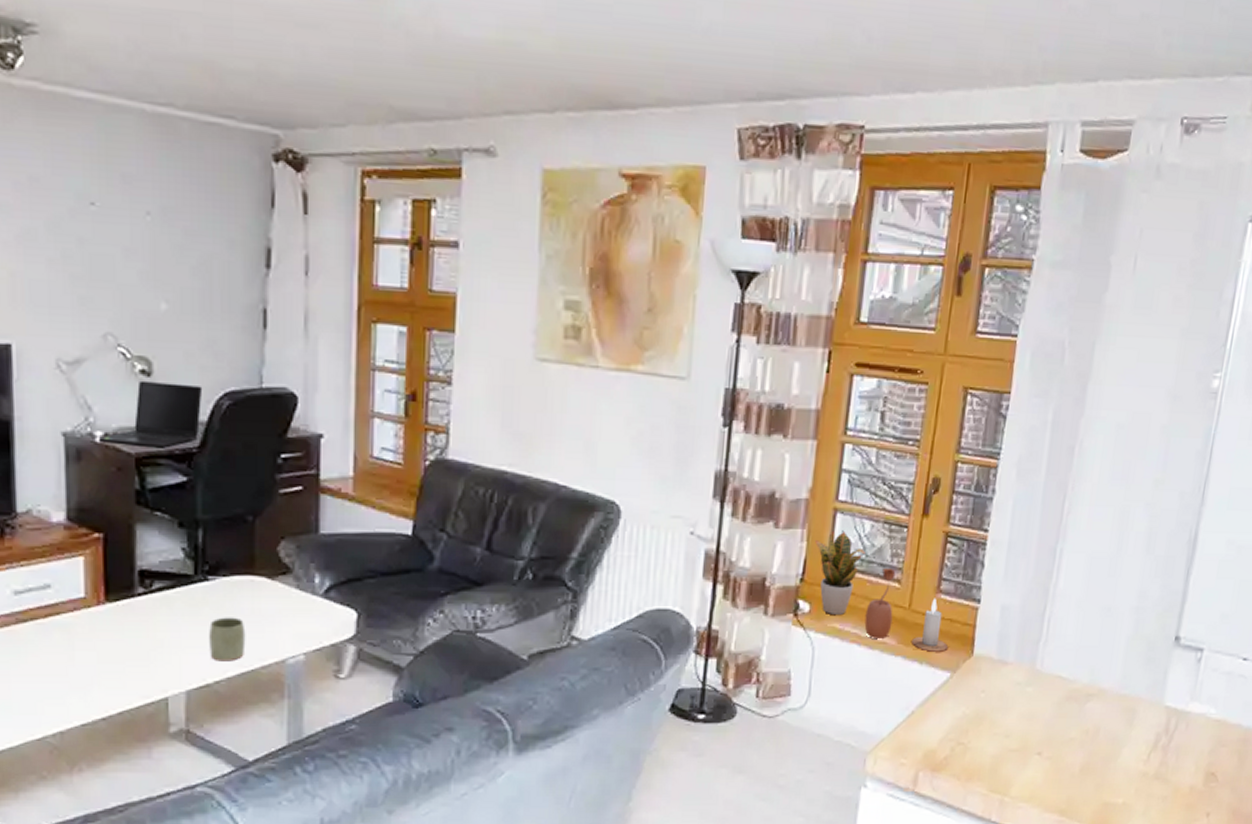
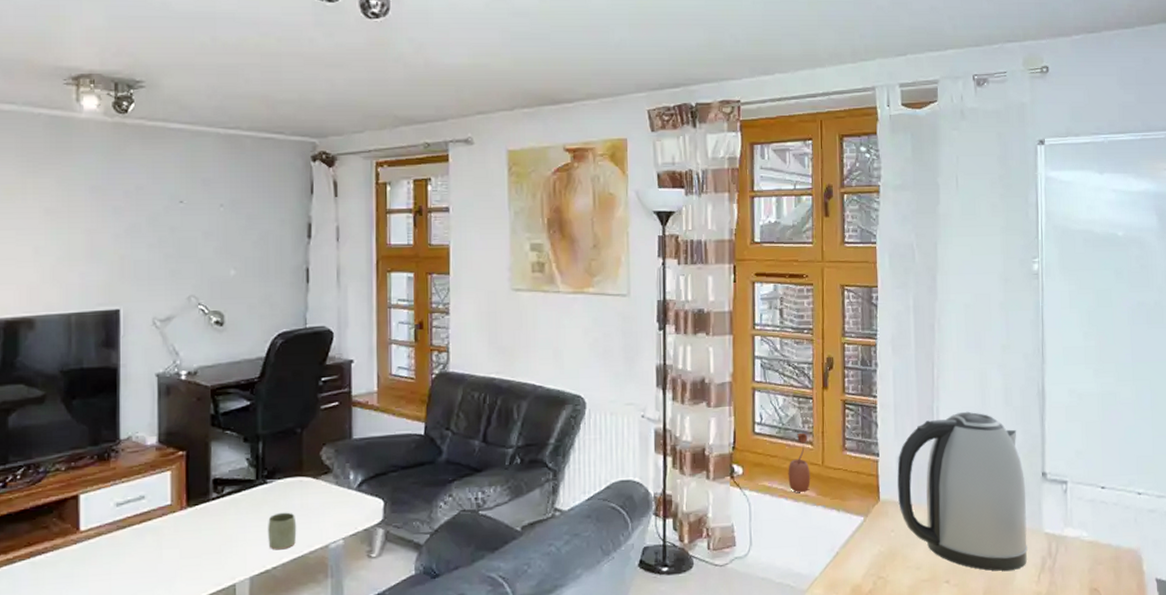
laptop: present [98,380,203,449] -> none [183,329,262,381]
potted plant: present [815,530,865,614] -> none [741,405,782,475]
candle: present [912,598,949,652] -> none [829,455,859,500]
kettle: none [995,557,1154,746] -> present [897,411,1028,571]

